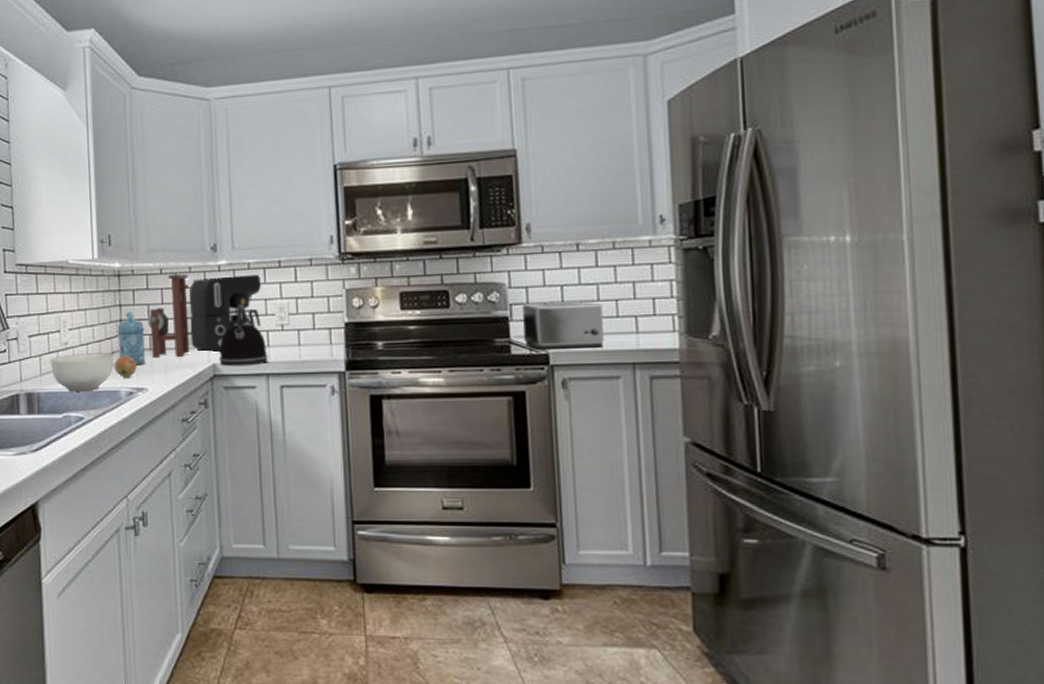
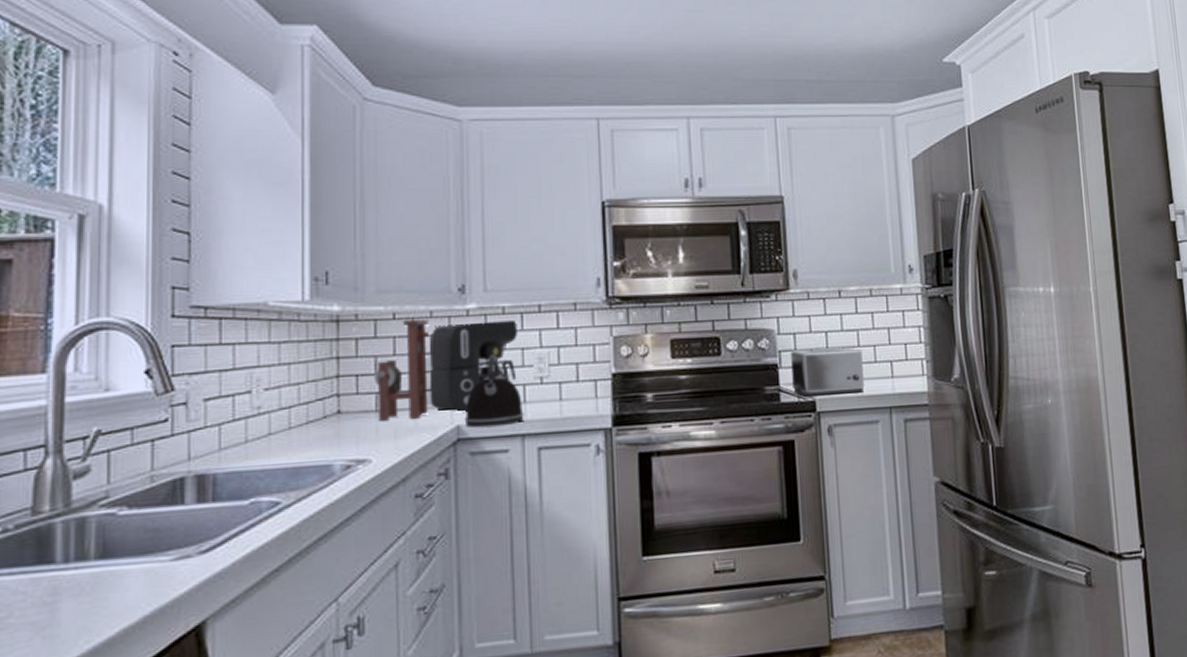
bowl: present [50,352,114,392] -> none [234,417,326,470]
fruit: present [114,356,137,378] -> none [326,420,357,448]
canister: present [116,312,145,366] -> none [331,365,370,432]

